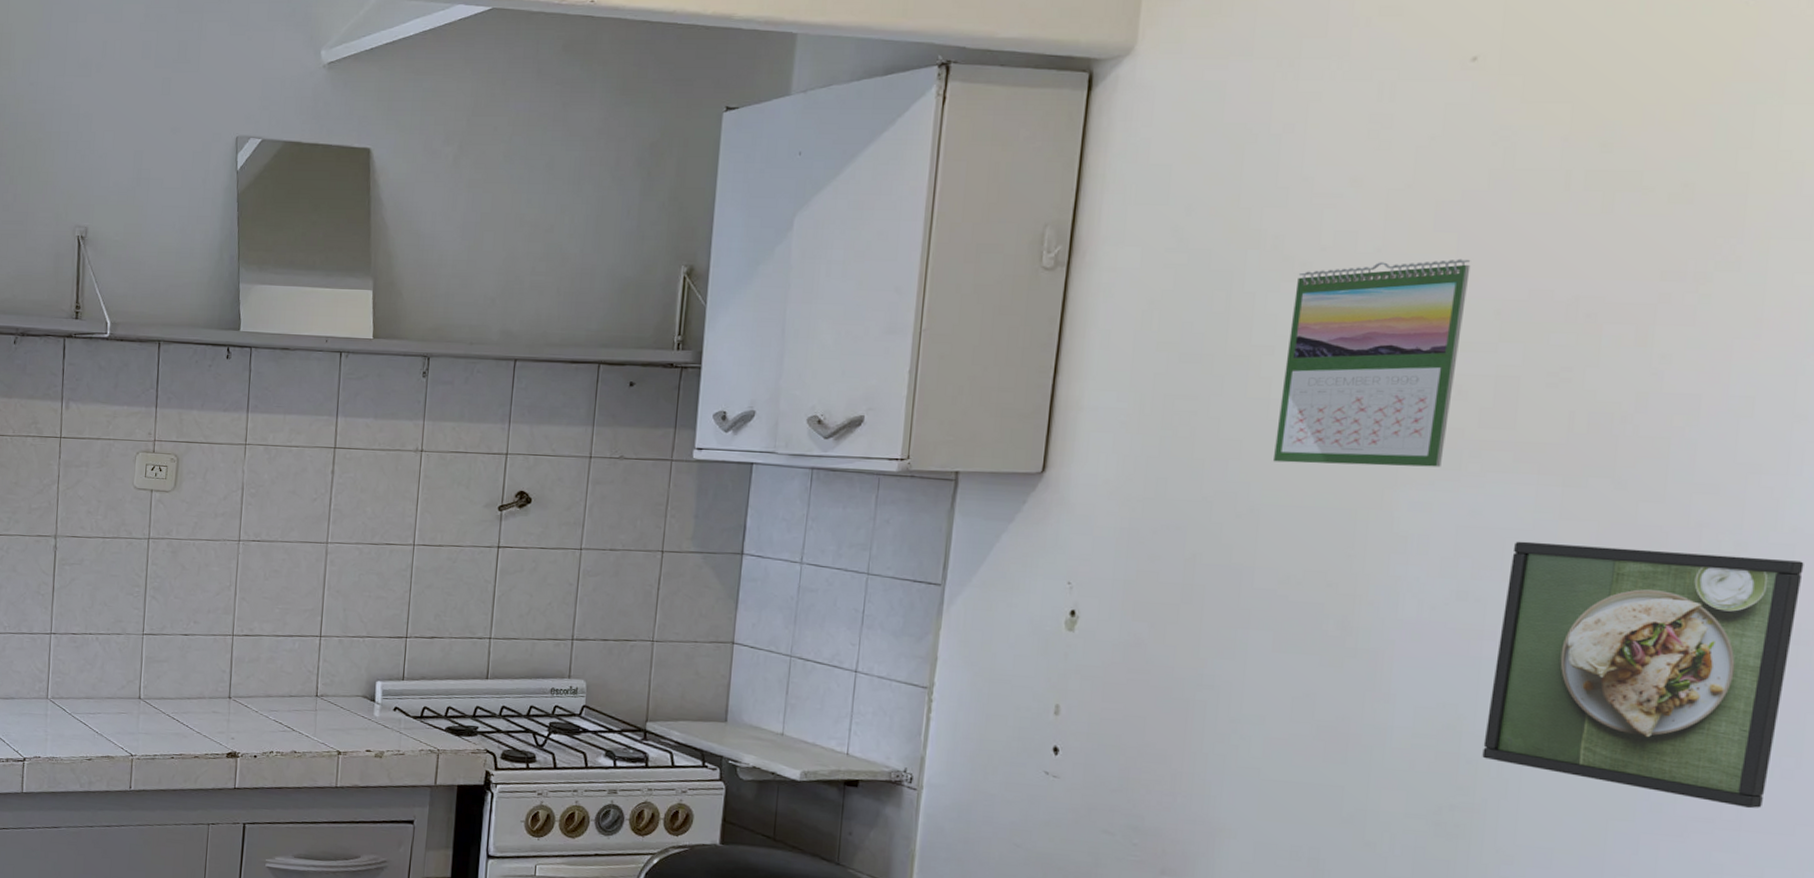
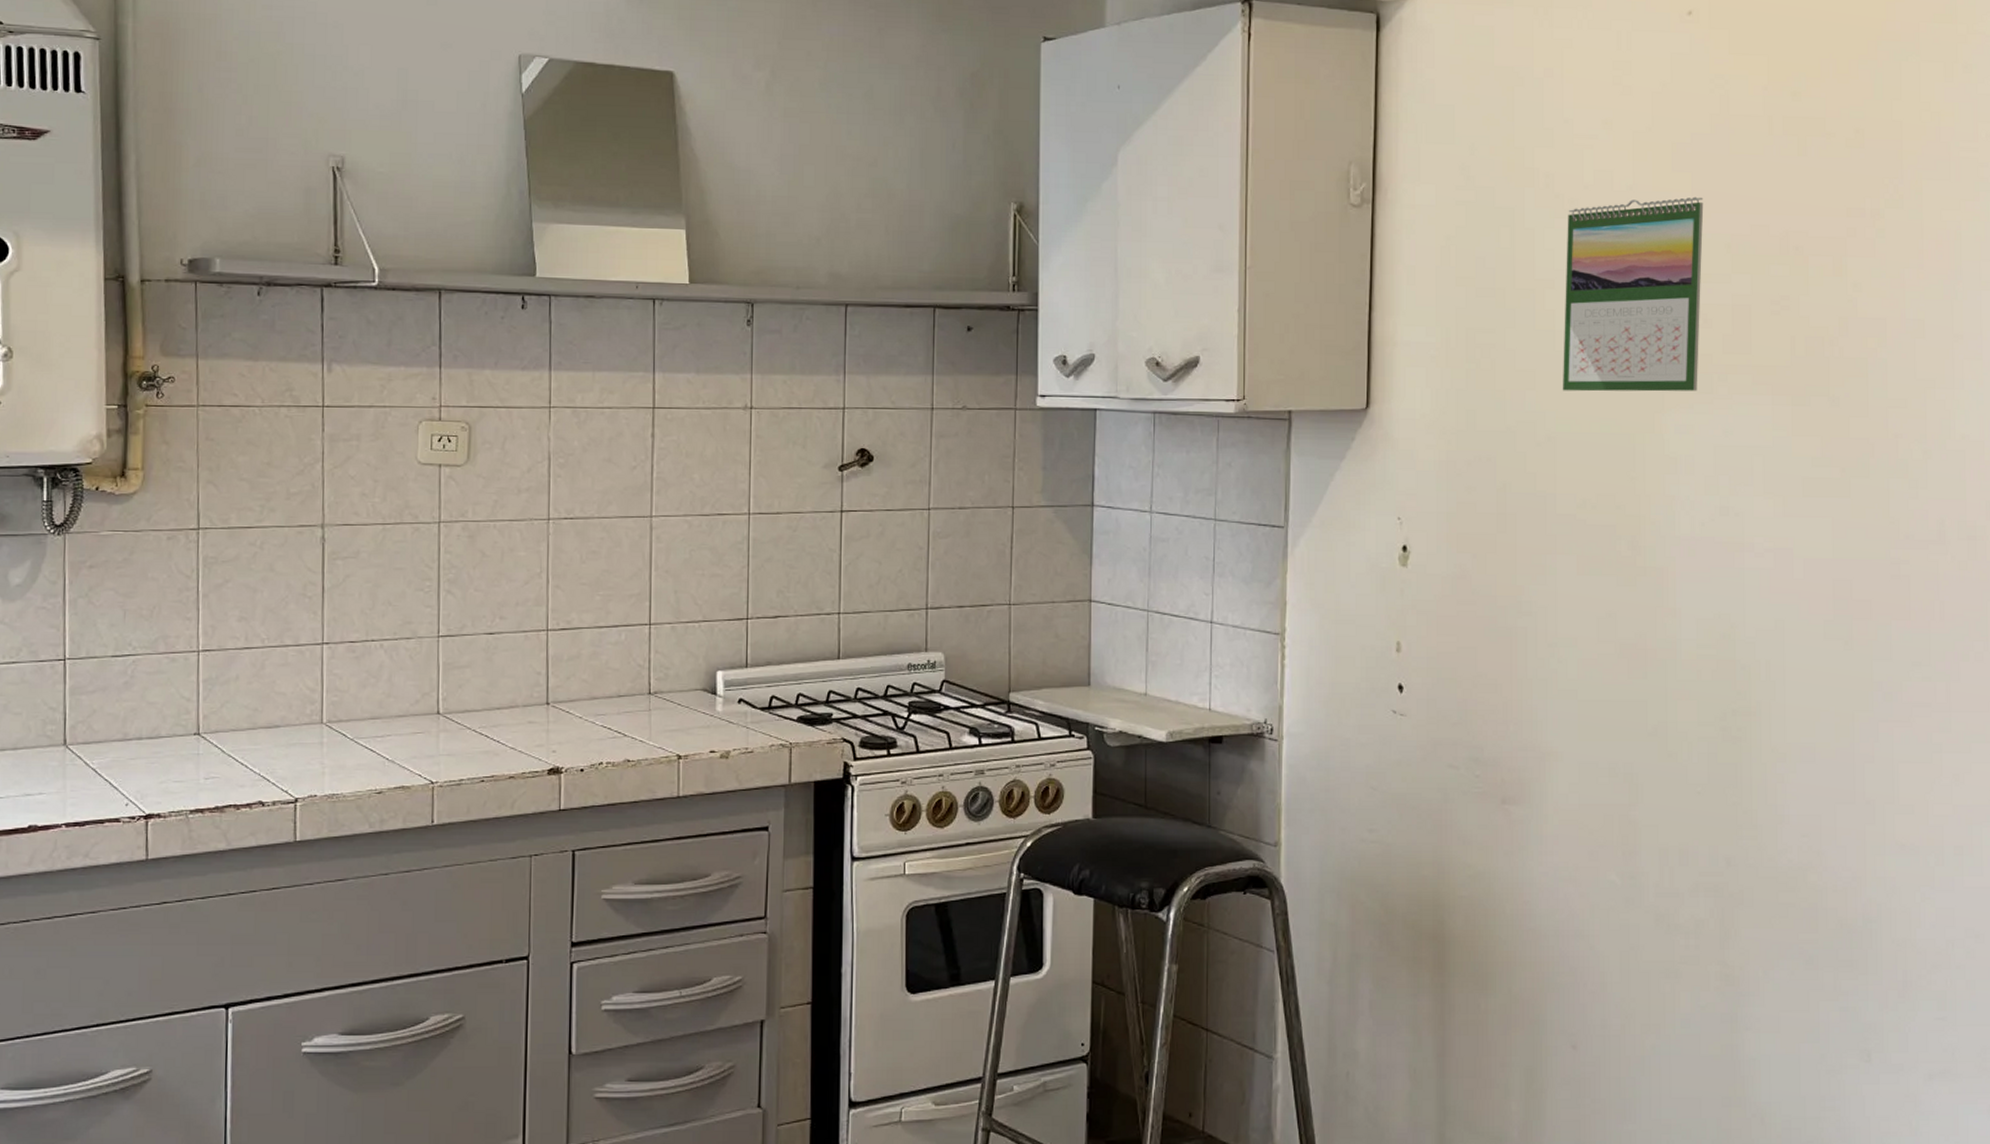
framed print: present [1482,541,1804,809] -> none [1753,457,1973,691]

